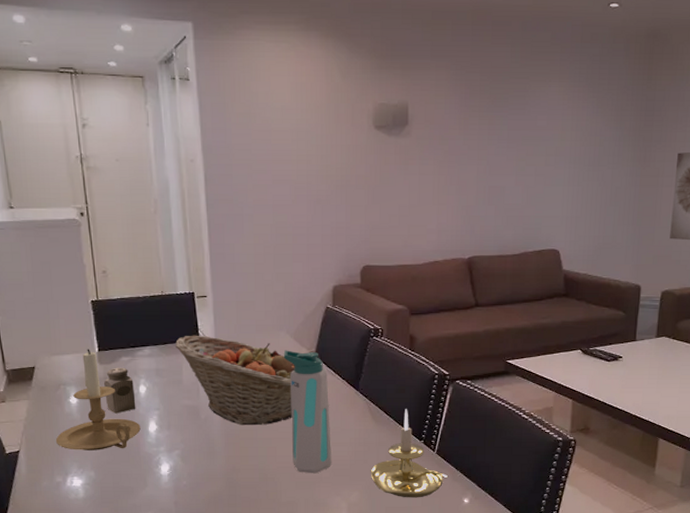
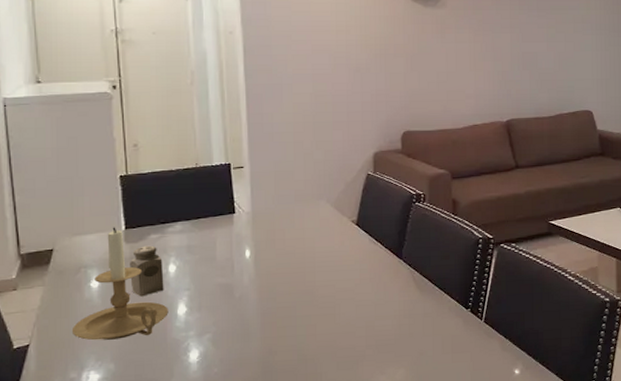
fruit basket: present [175,335,295,426] -> none [209,208,336,303]
water bottle: present [283,350,331,474] -> none [323,220,375,352]
candle holder: present [370,409,448,498] -> none [416,276,497,373]

